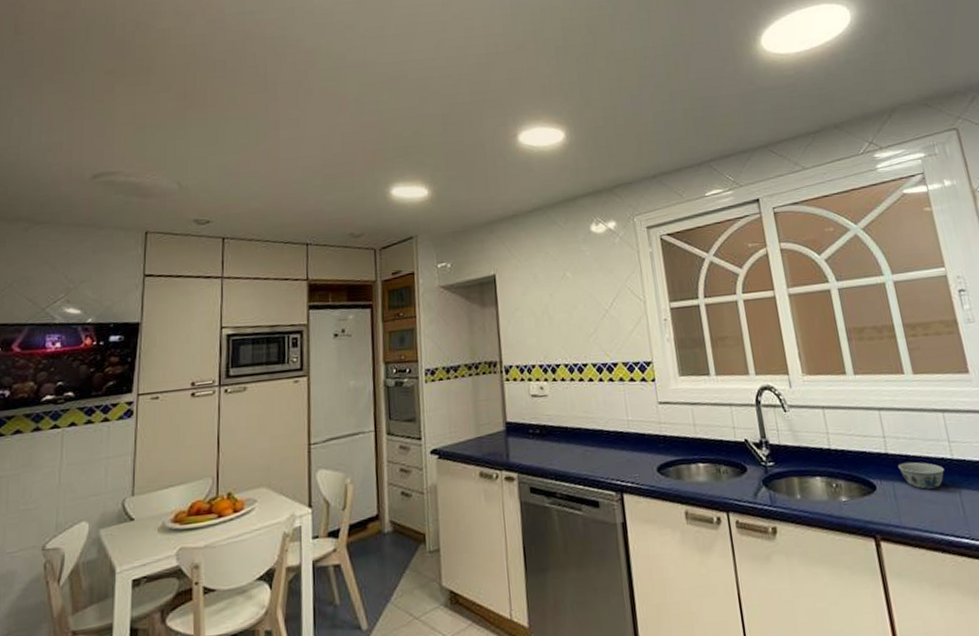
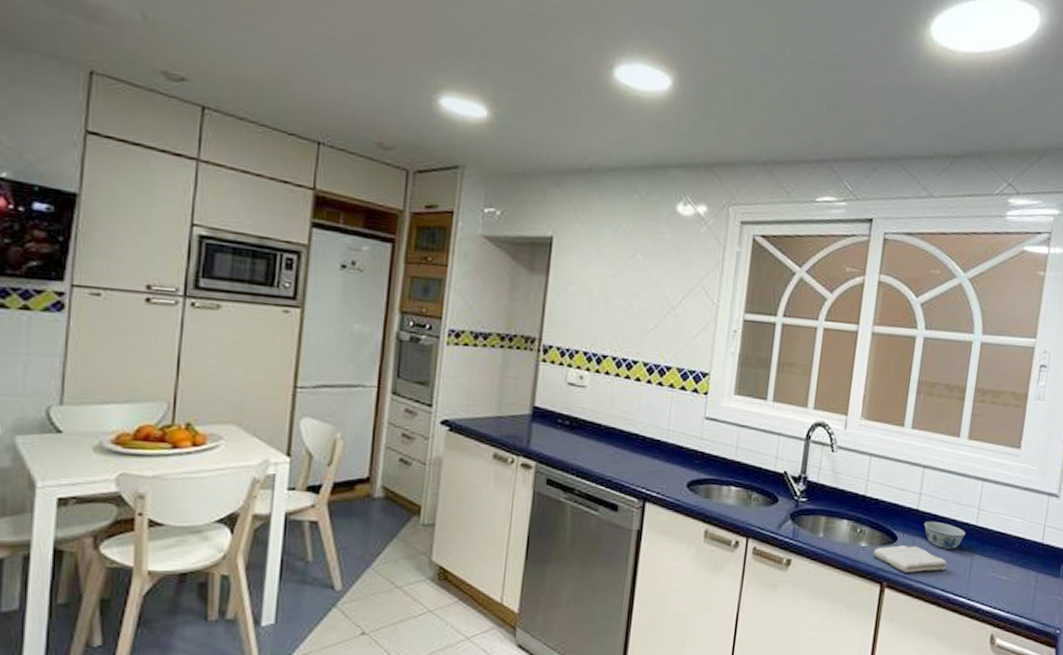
washcloth: none [856,491,938,522] -> present [873,545,947,573]

